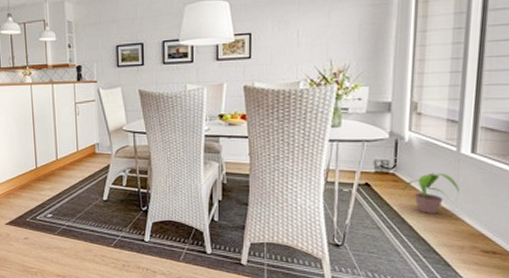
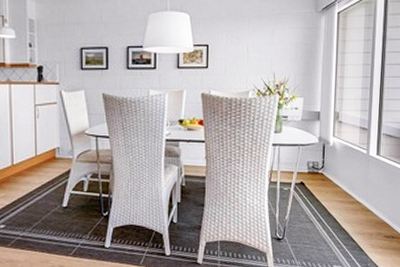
potted plant: present [403,172,461,213] -> none [329,172,370,207]

